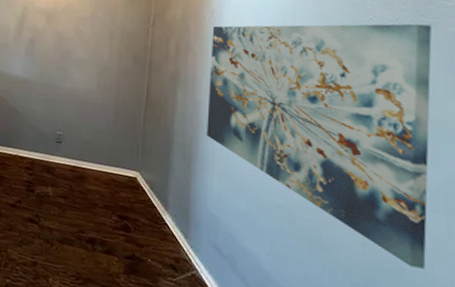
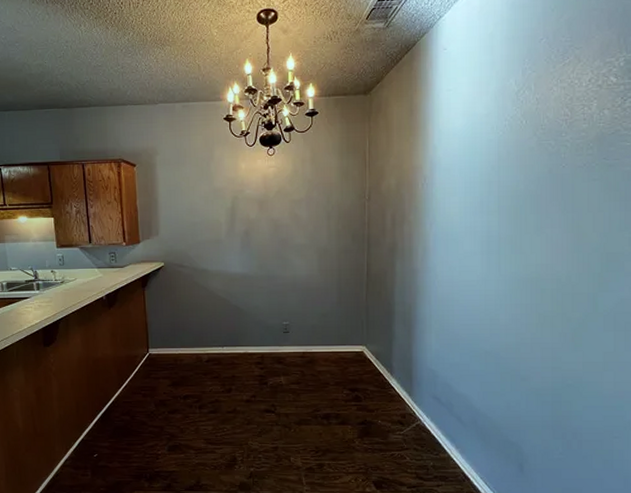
wall art: present [207,23,432,270] -> none [424,167,611,379]

